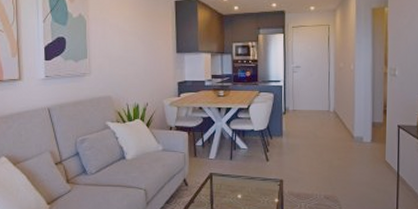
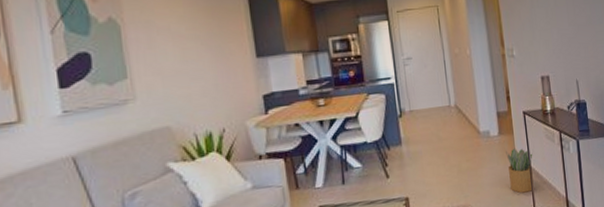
potted plant: none [376,155,402,196] -> present [506,148,534,193]

